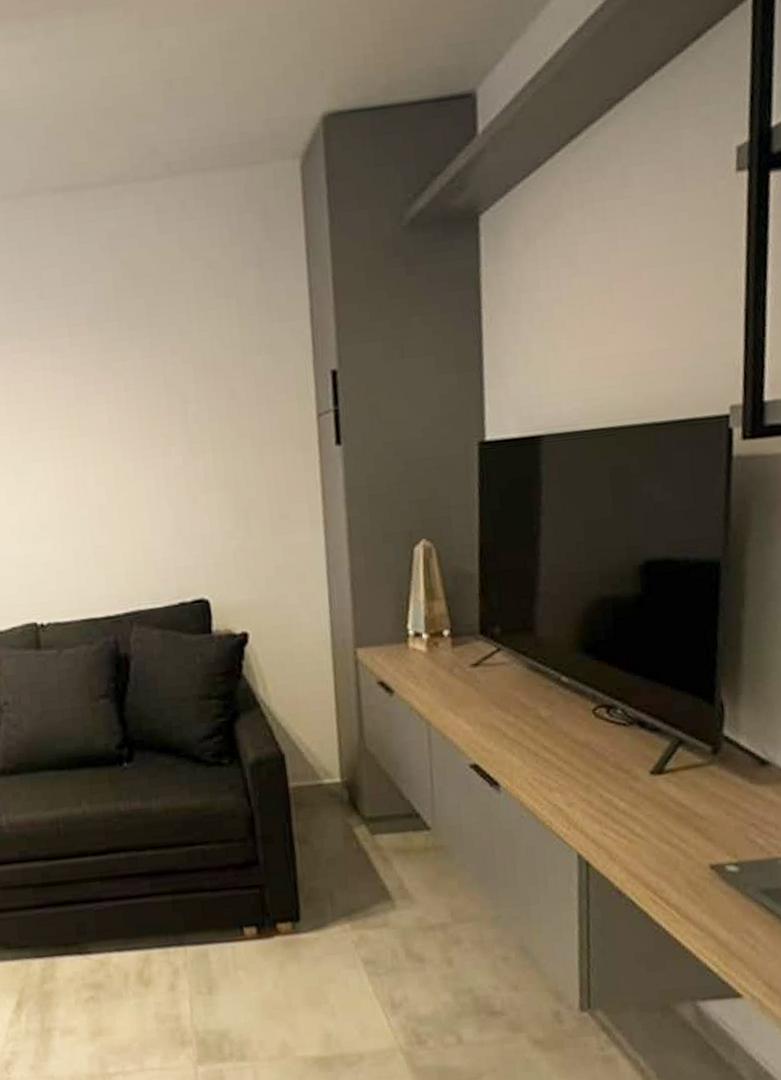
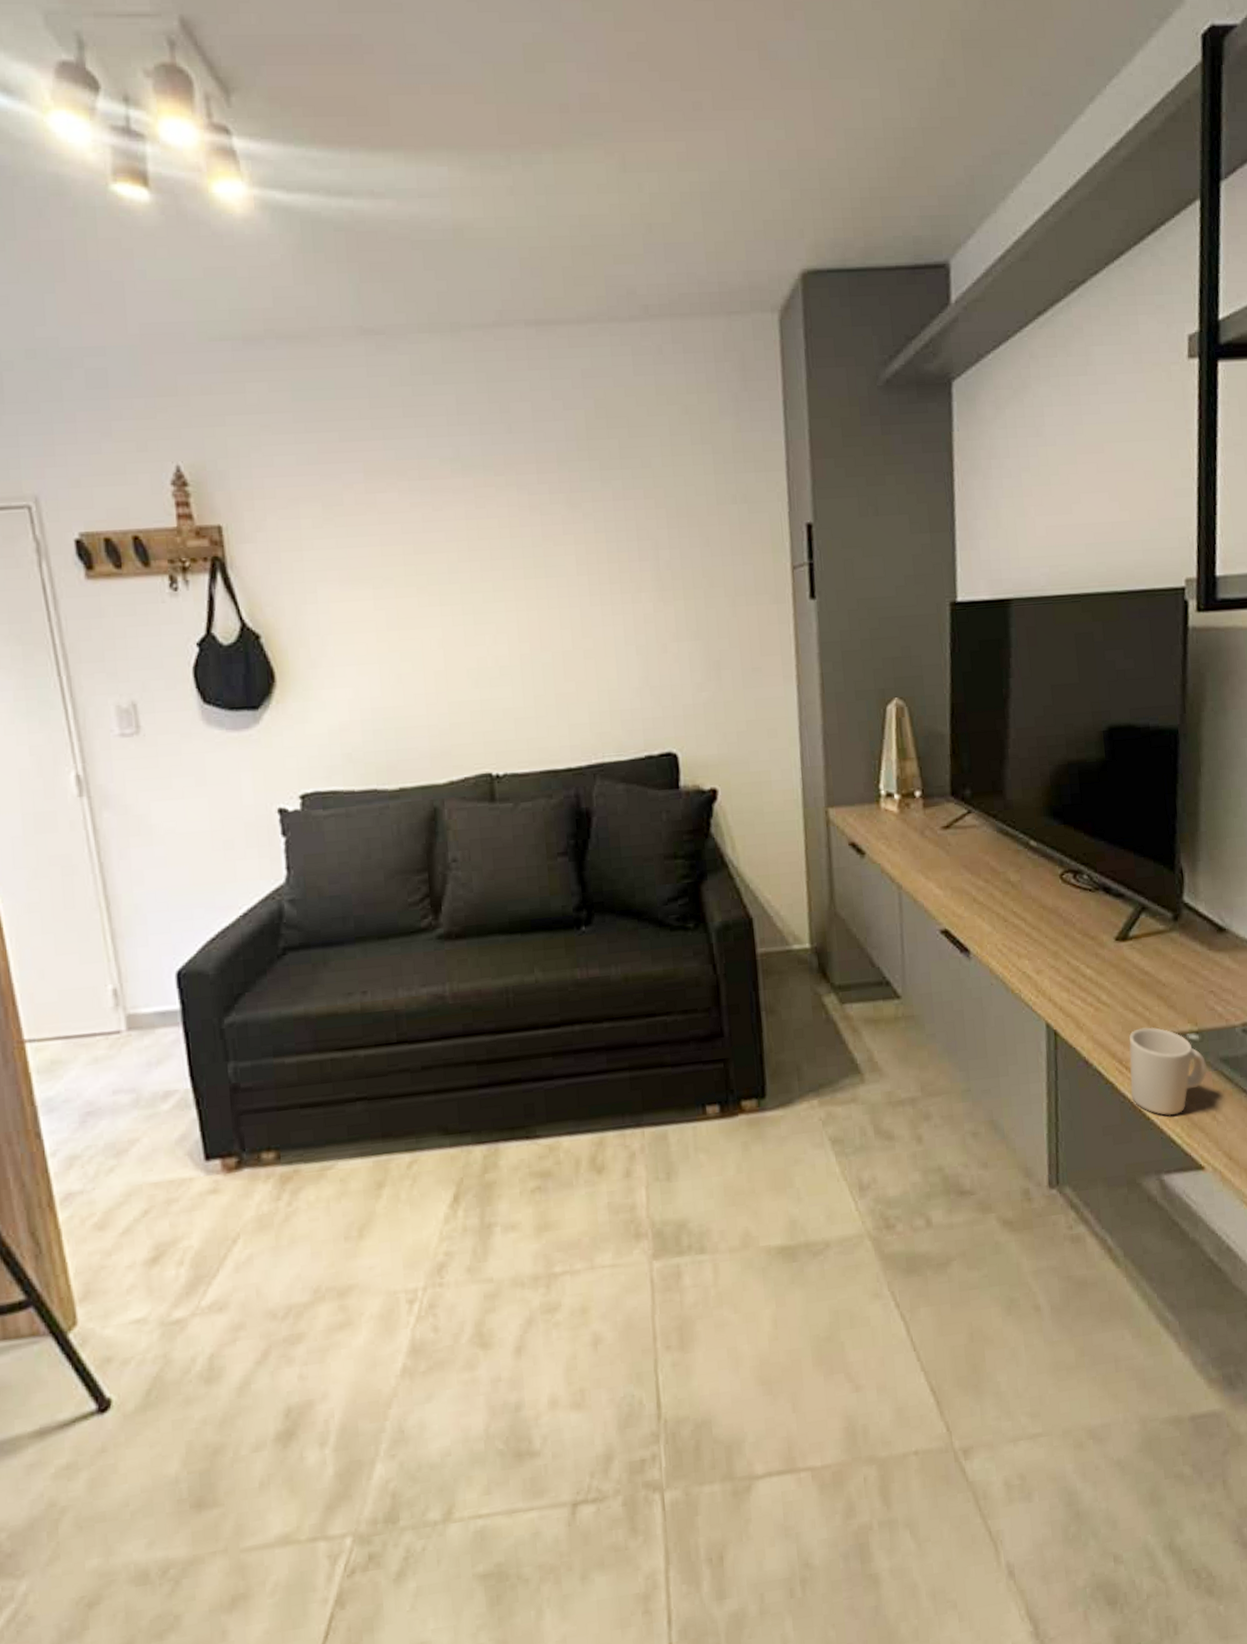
mug: none [664,858,746,945] -> present [1129,1027,1207,1116]

